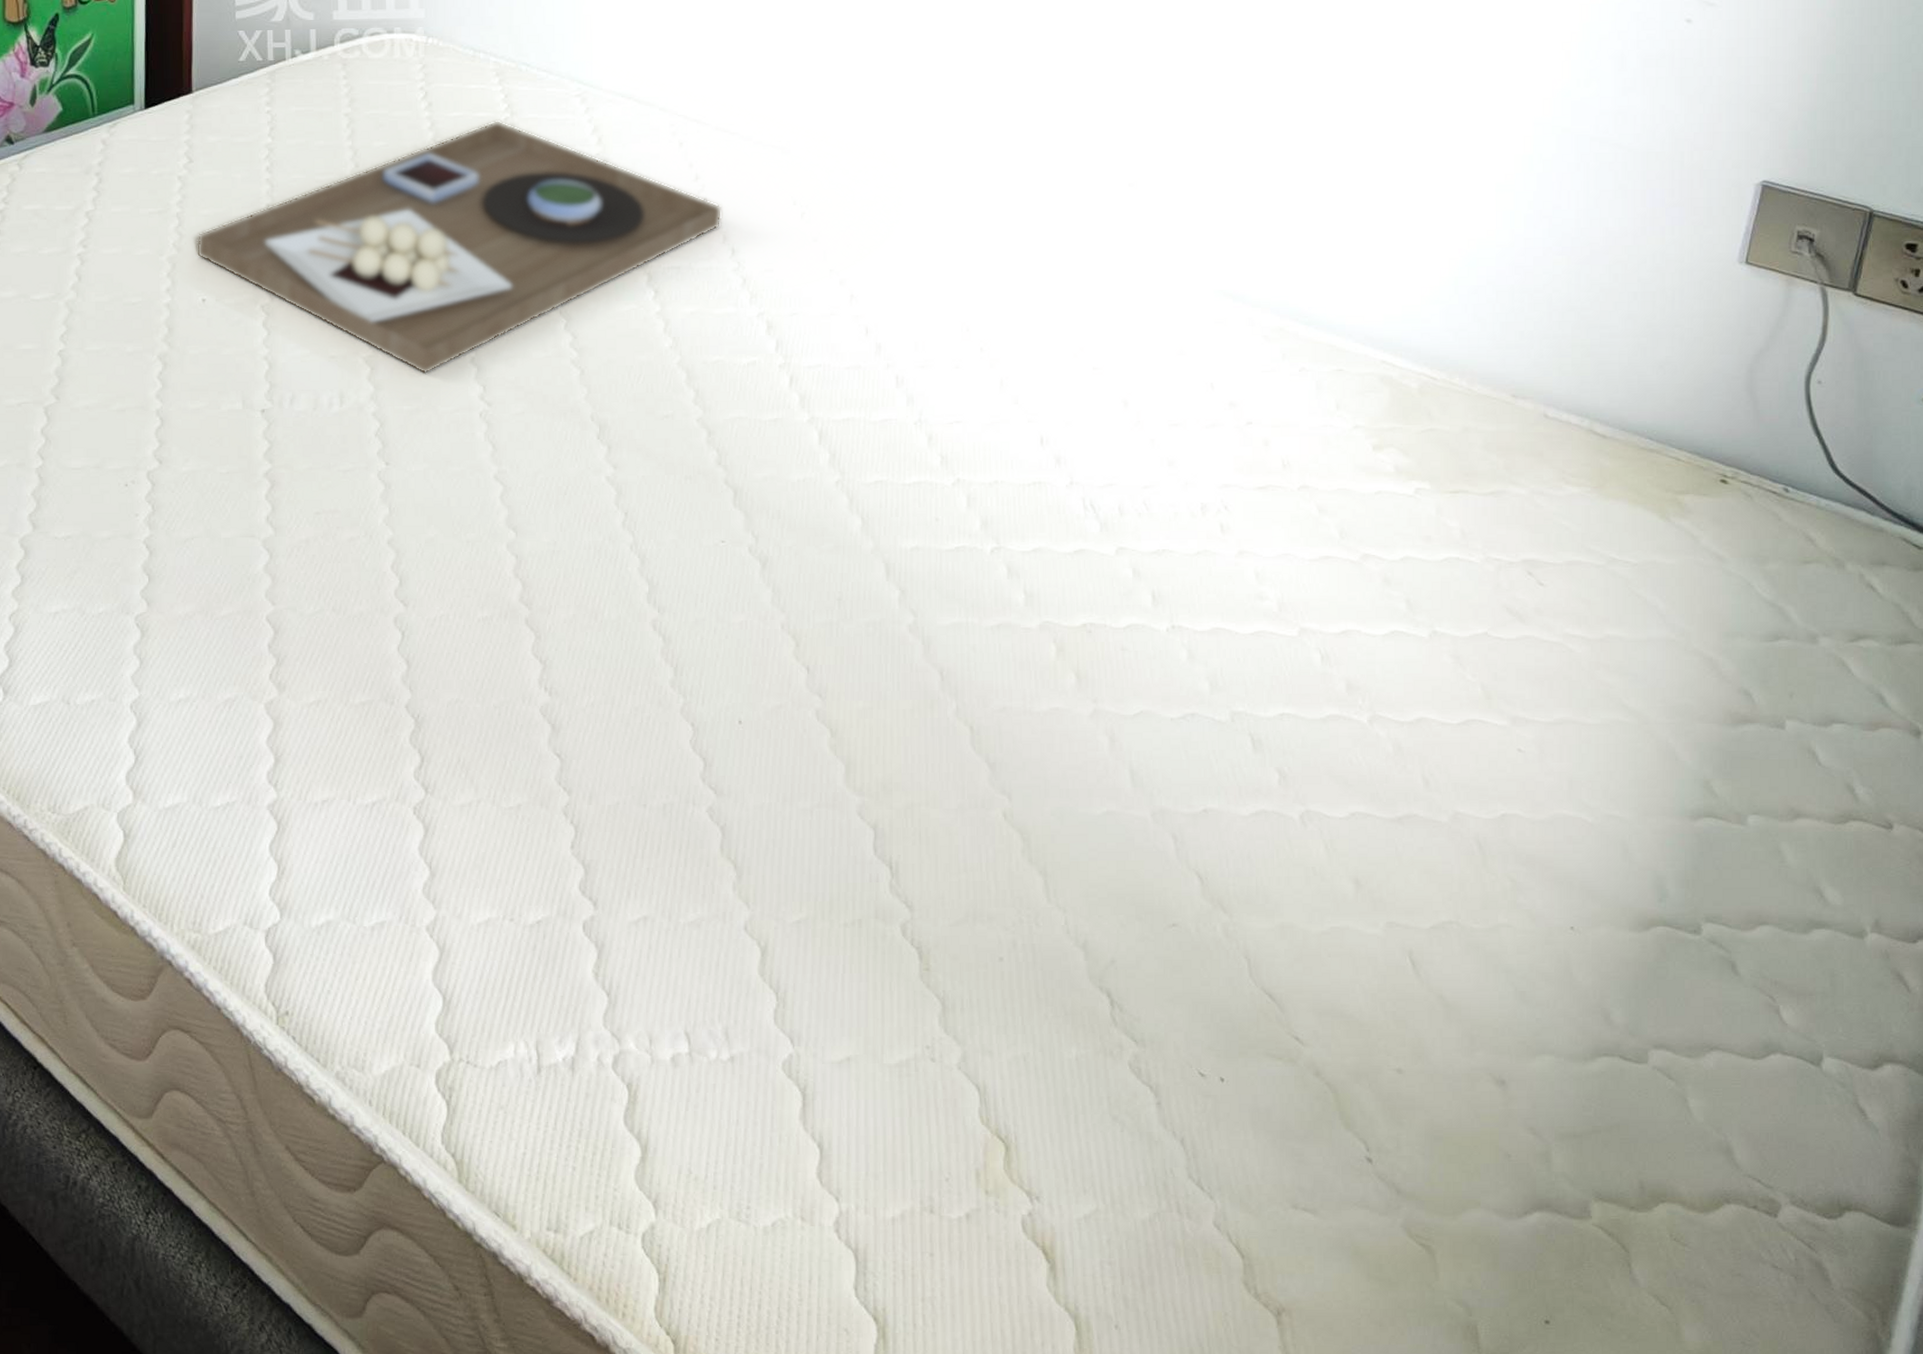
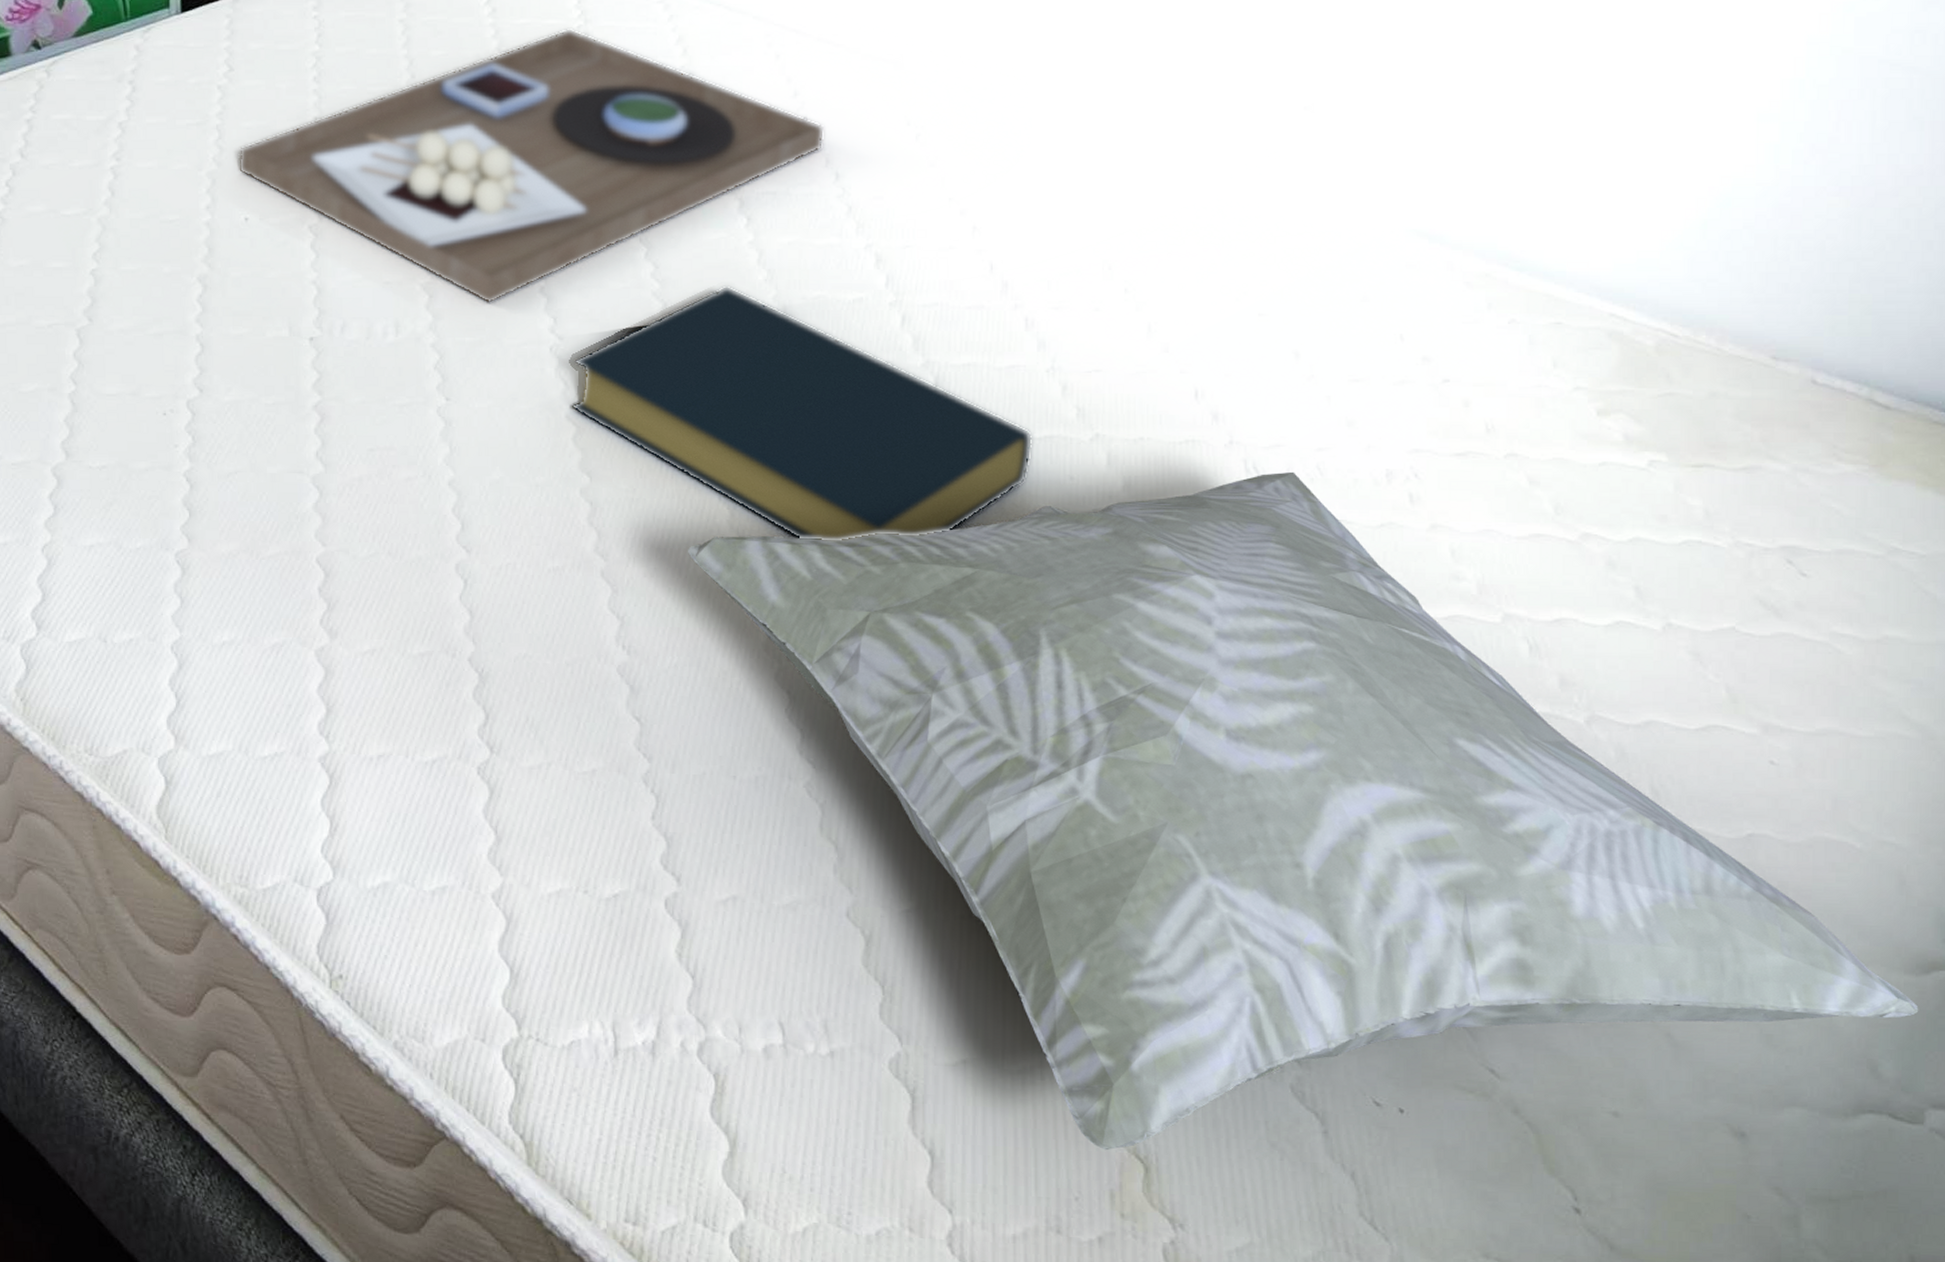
hardback book: none [499,353,904,583] -> present [571,285,1033,540]
decorative pillow: none [603,507,1642,1133] -> present [688,471,1919,1151]

